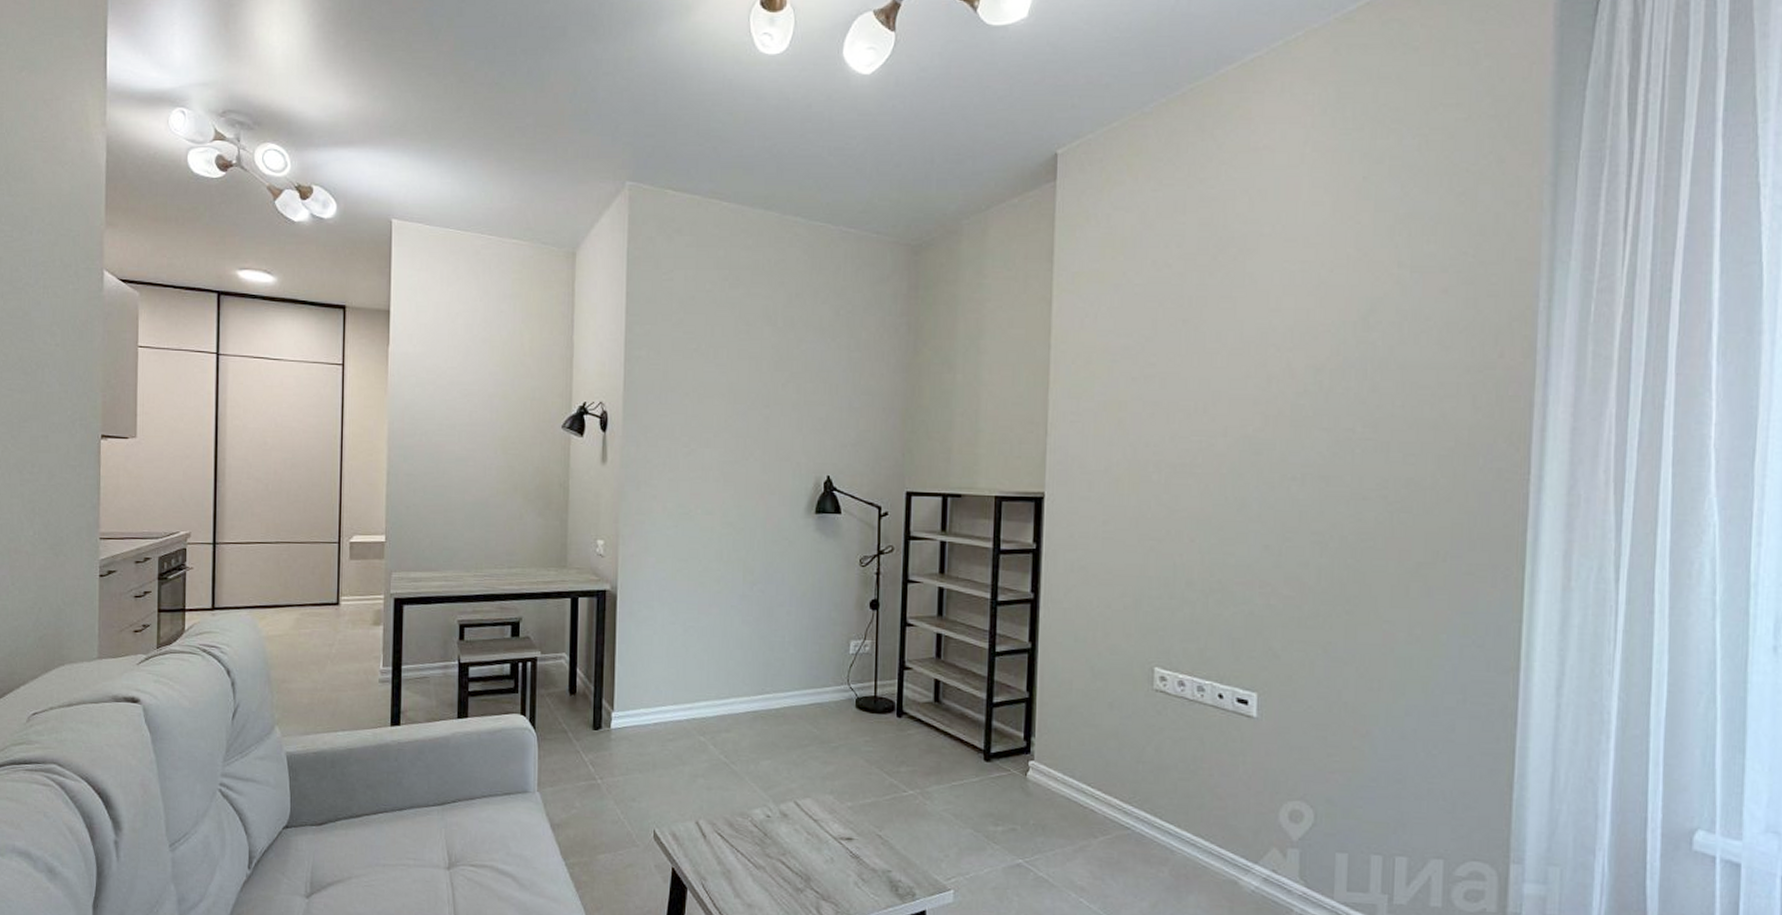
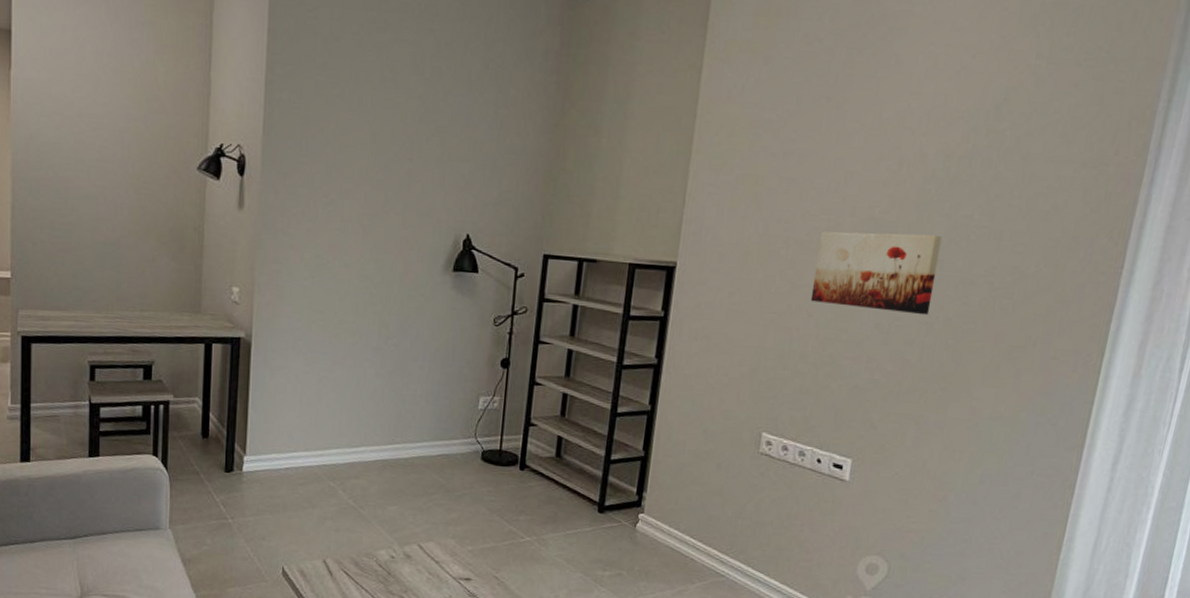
wall art: none [1190,450,1325,535] -> present [810,231,943,316]

